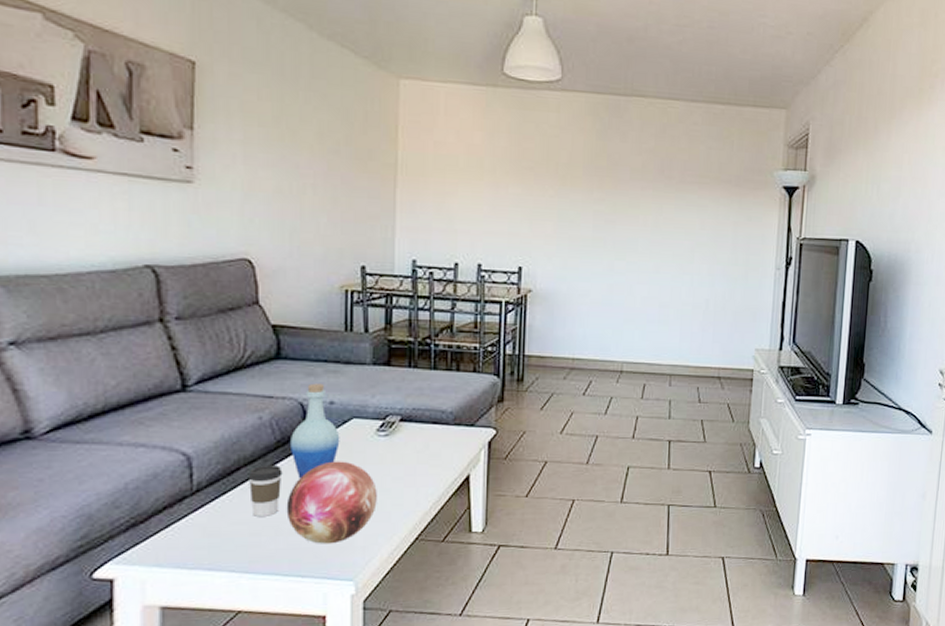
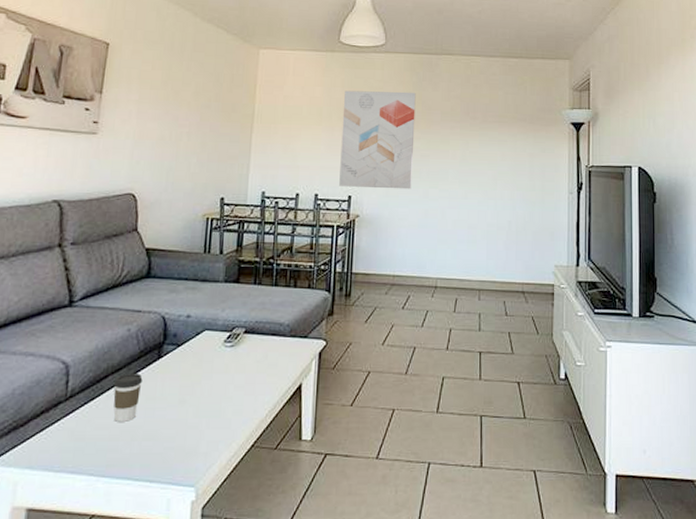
decorative orb: present [286,461,377,544] -> none [142,370,221,450]
bottle: present [291,383,340,479] -> none [151,299,193,386]
wall art: none [507,137,600,261] -> present [339,90,416,190]

